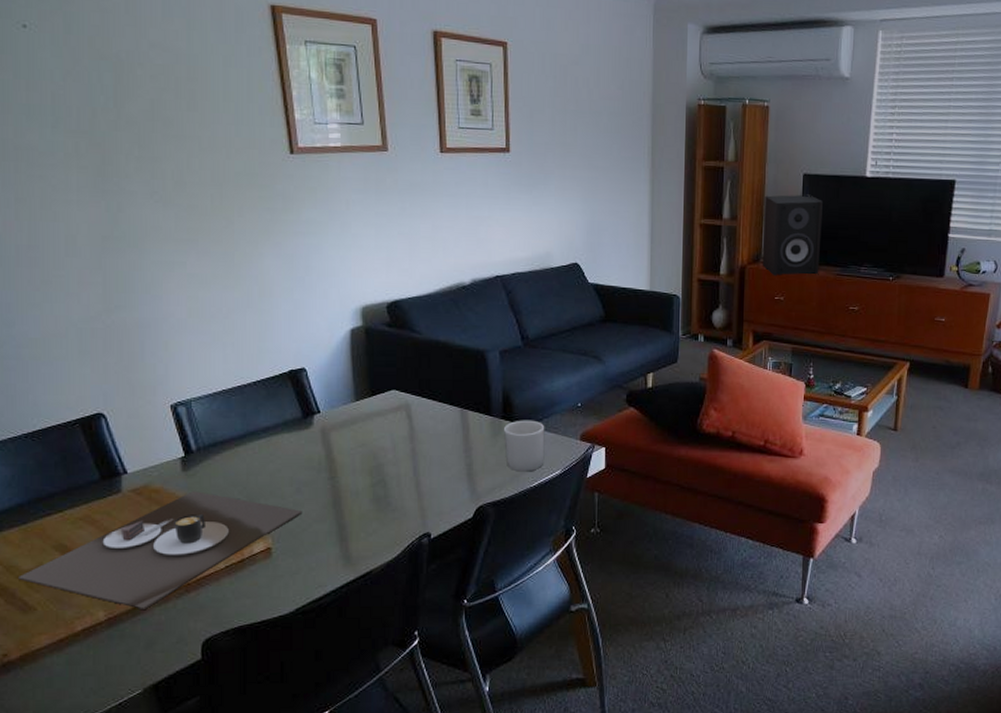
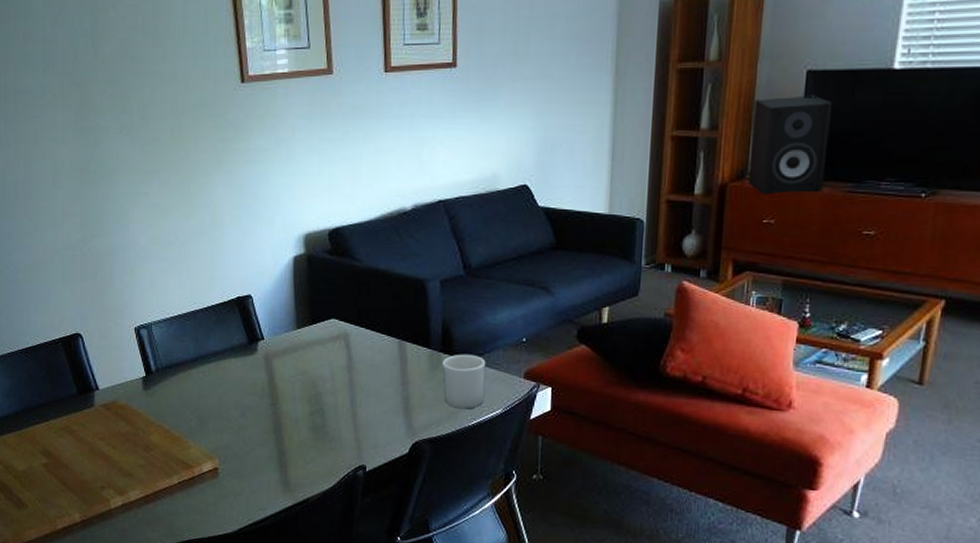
place setting: present [17,491,303,611] -> none [14,409,247,516]

